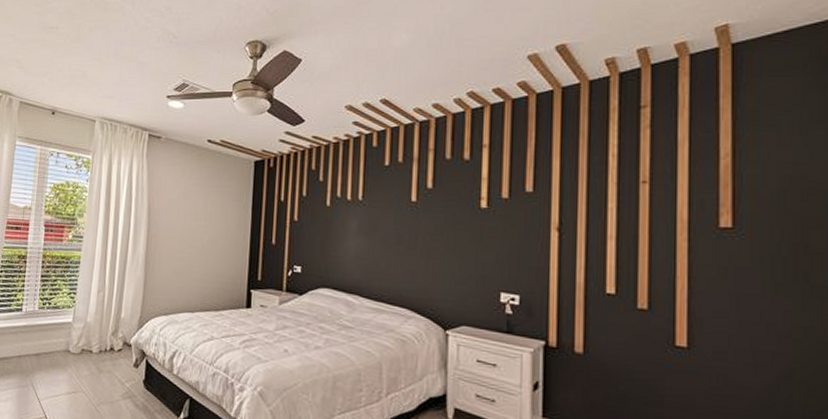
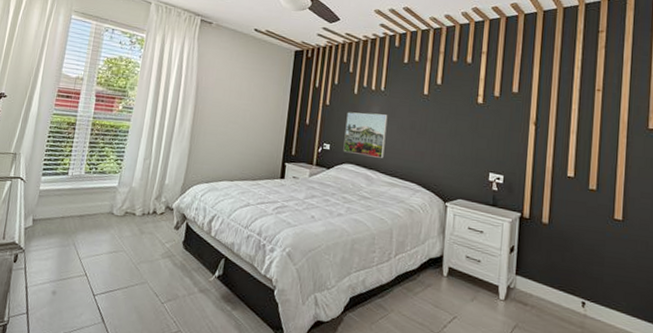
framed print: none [317,227,369,280] -> present [343,112,388,158]

